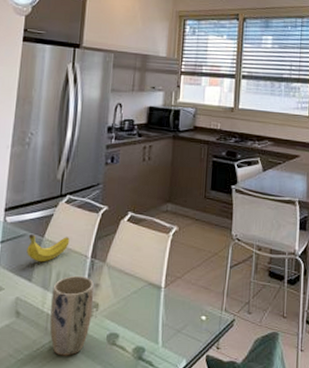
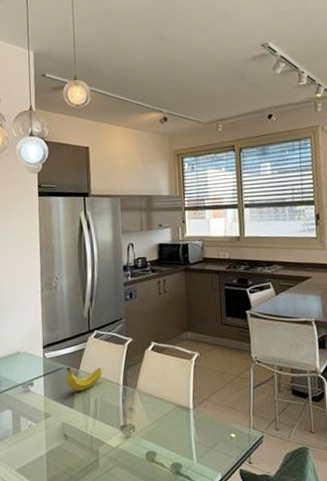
plant pot: present [49,275,95,356] -> none [93,401,131,472]

